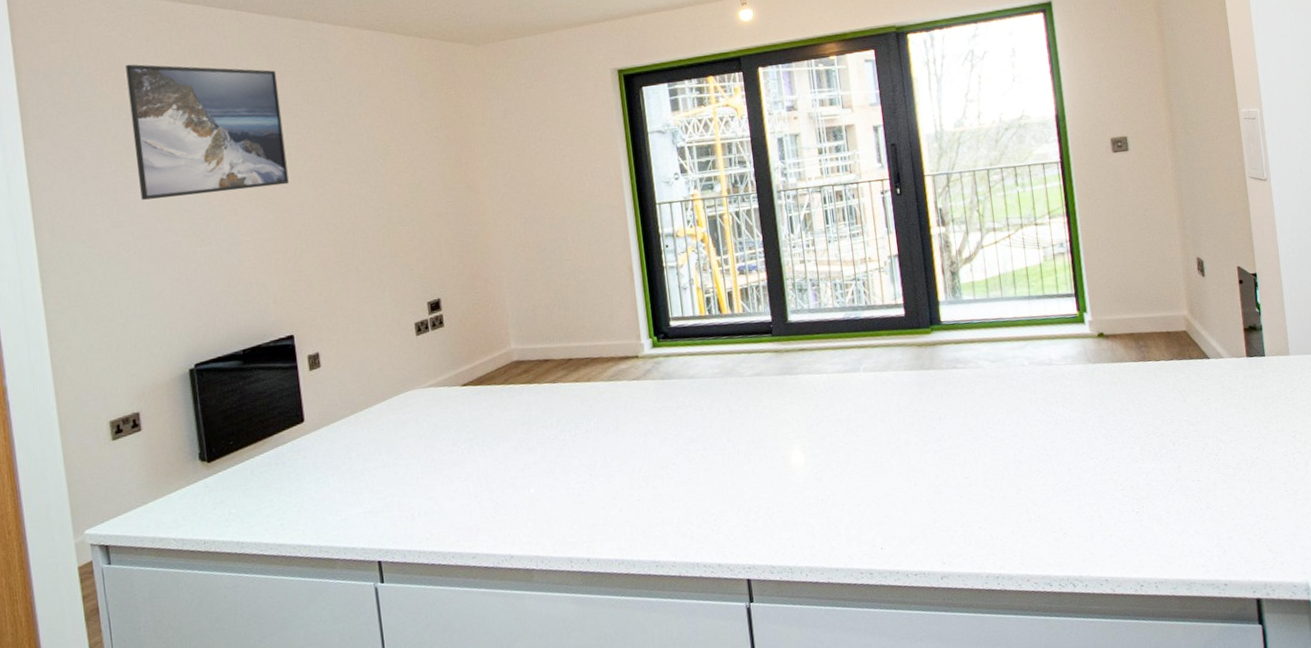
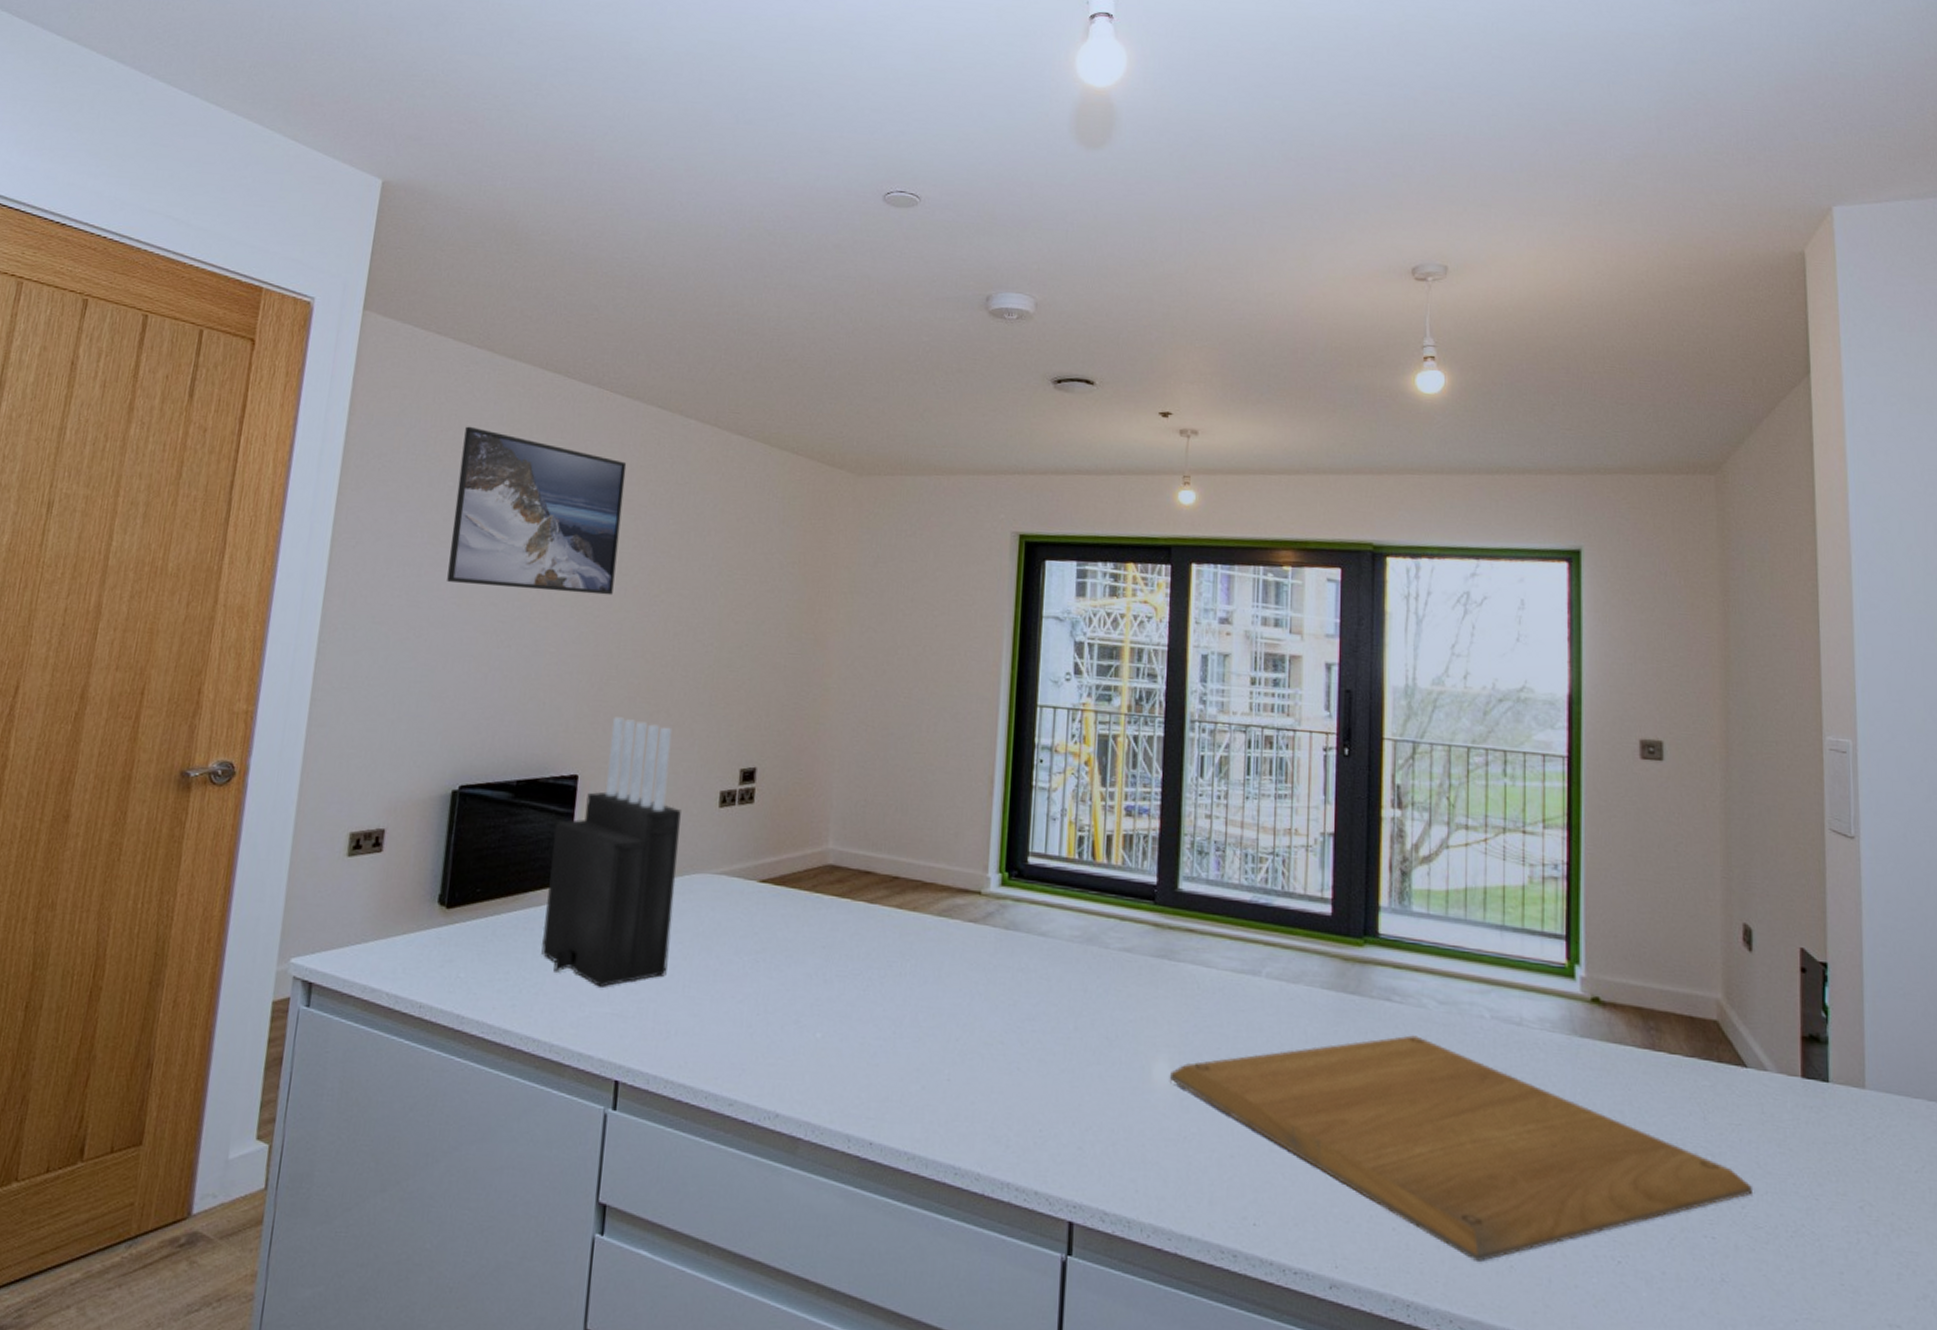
knife block: none [283,281,402,495] -> present [541,717,681,987]
chopping board: none [804,389,1221,536] -> present [1170,1035,1752,1263]

